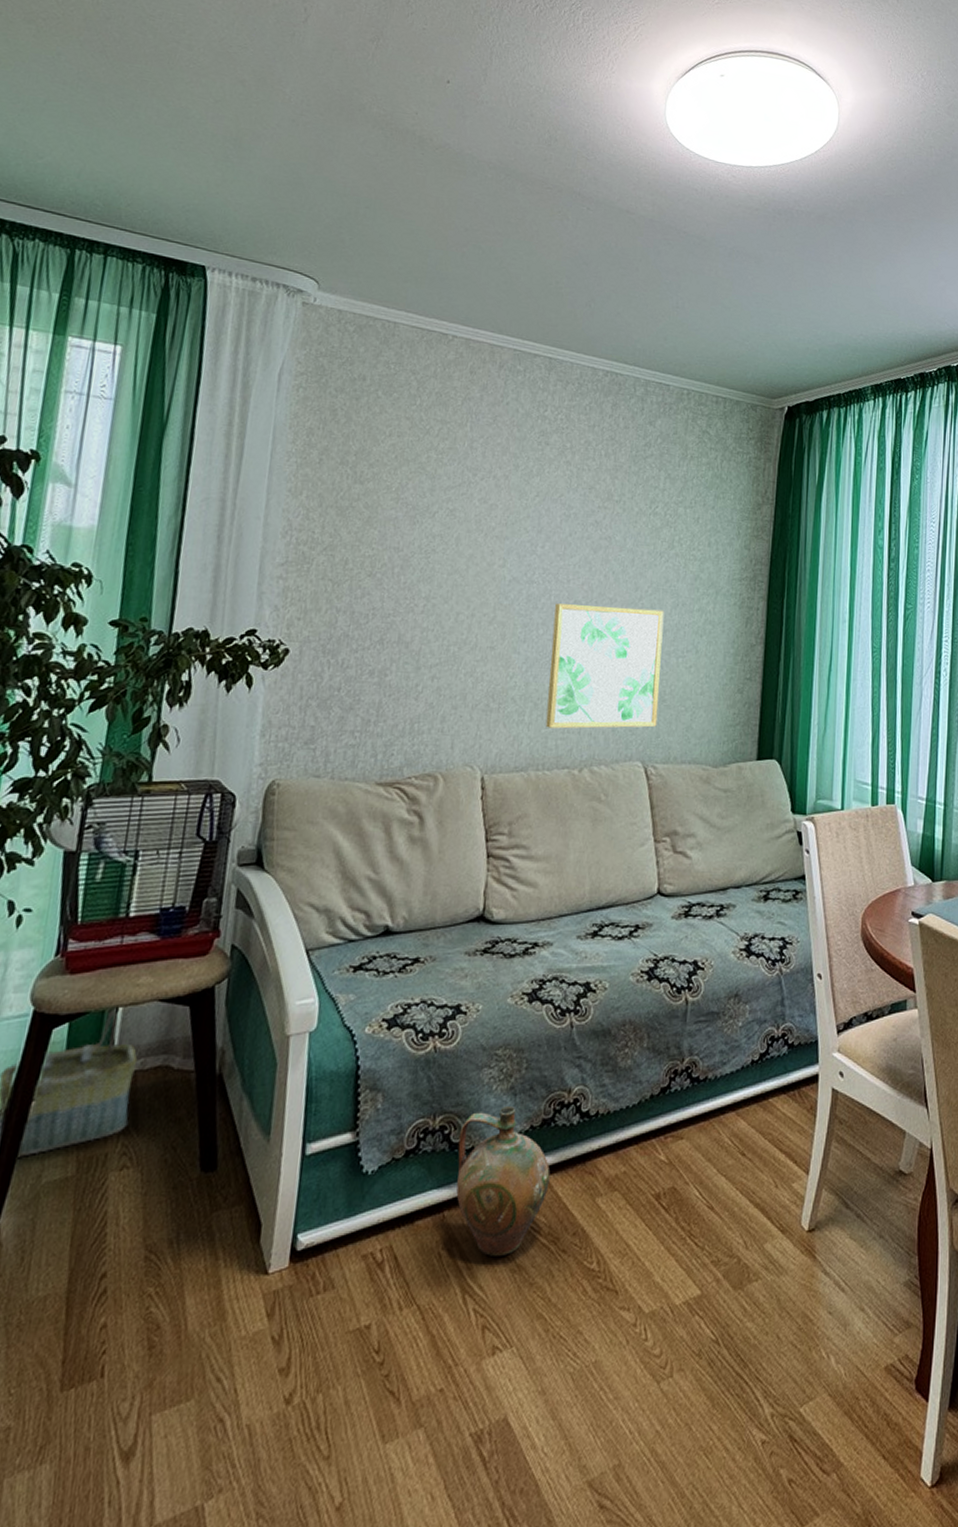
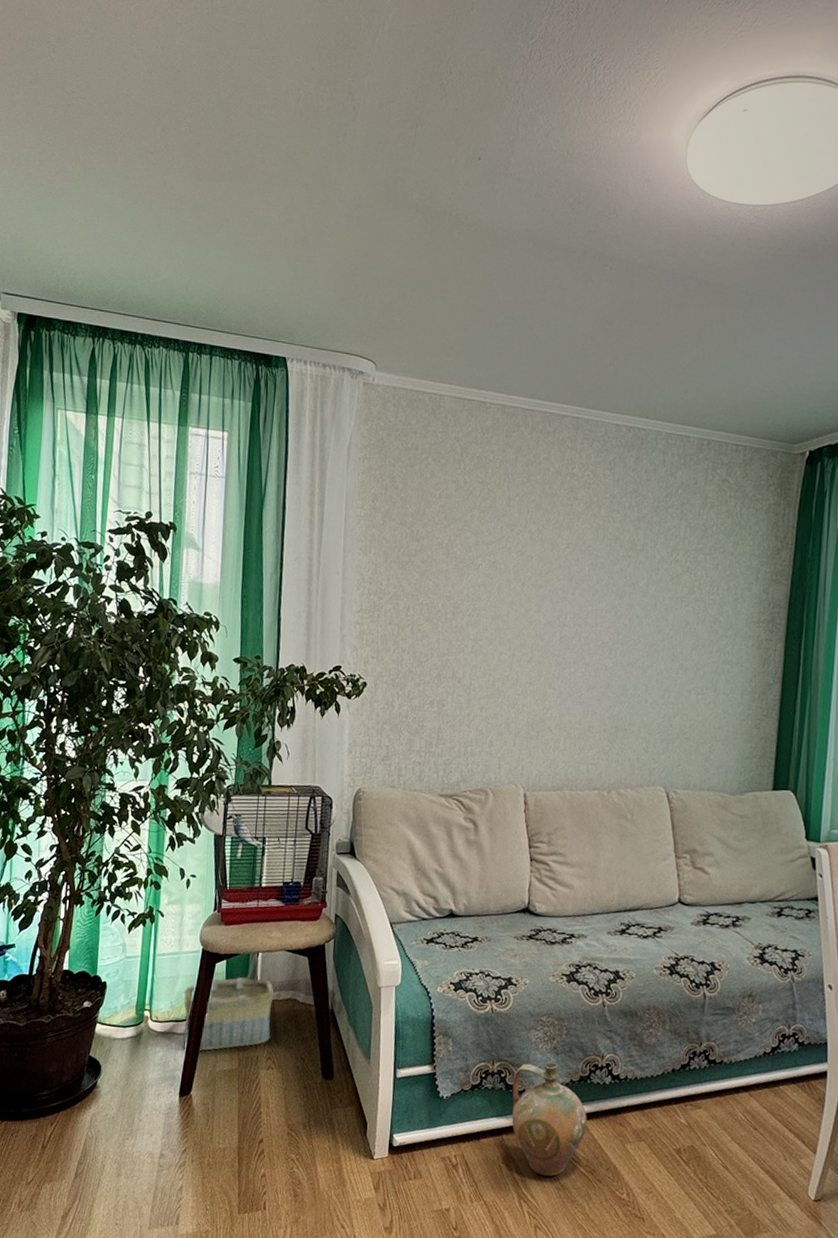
wall art: present [545,603,664,729] -> none [578,645,685,757]

